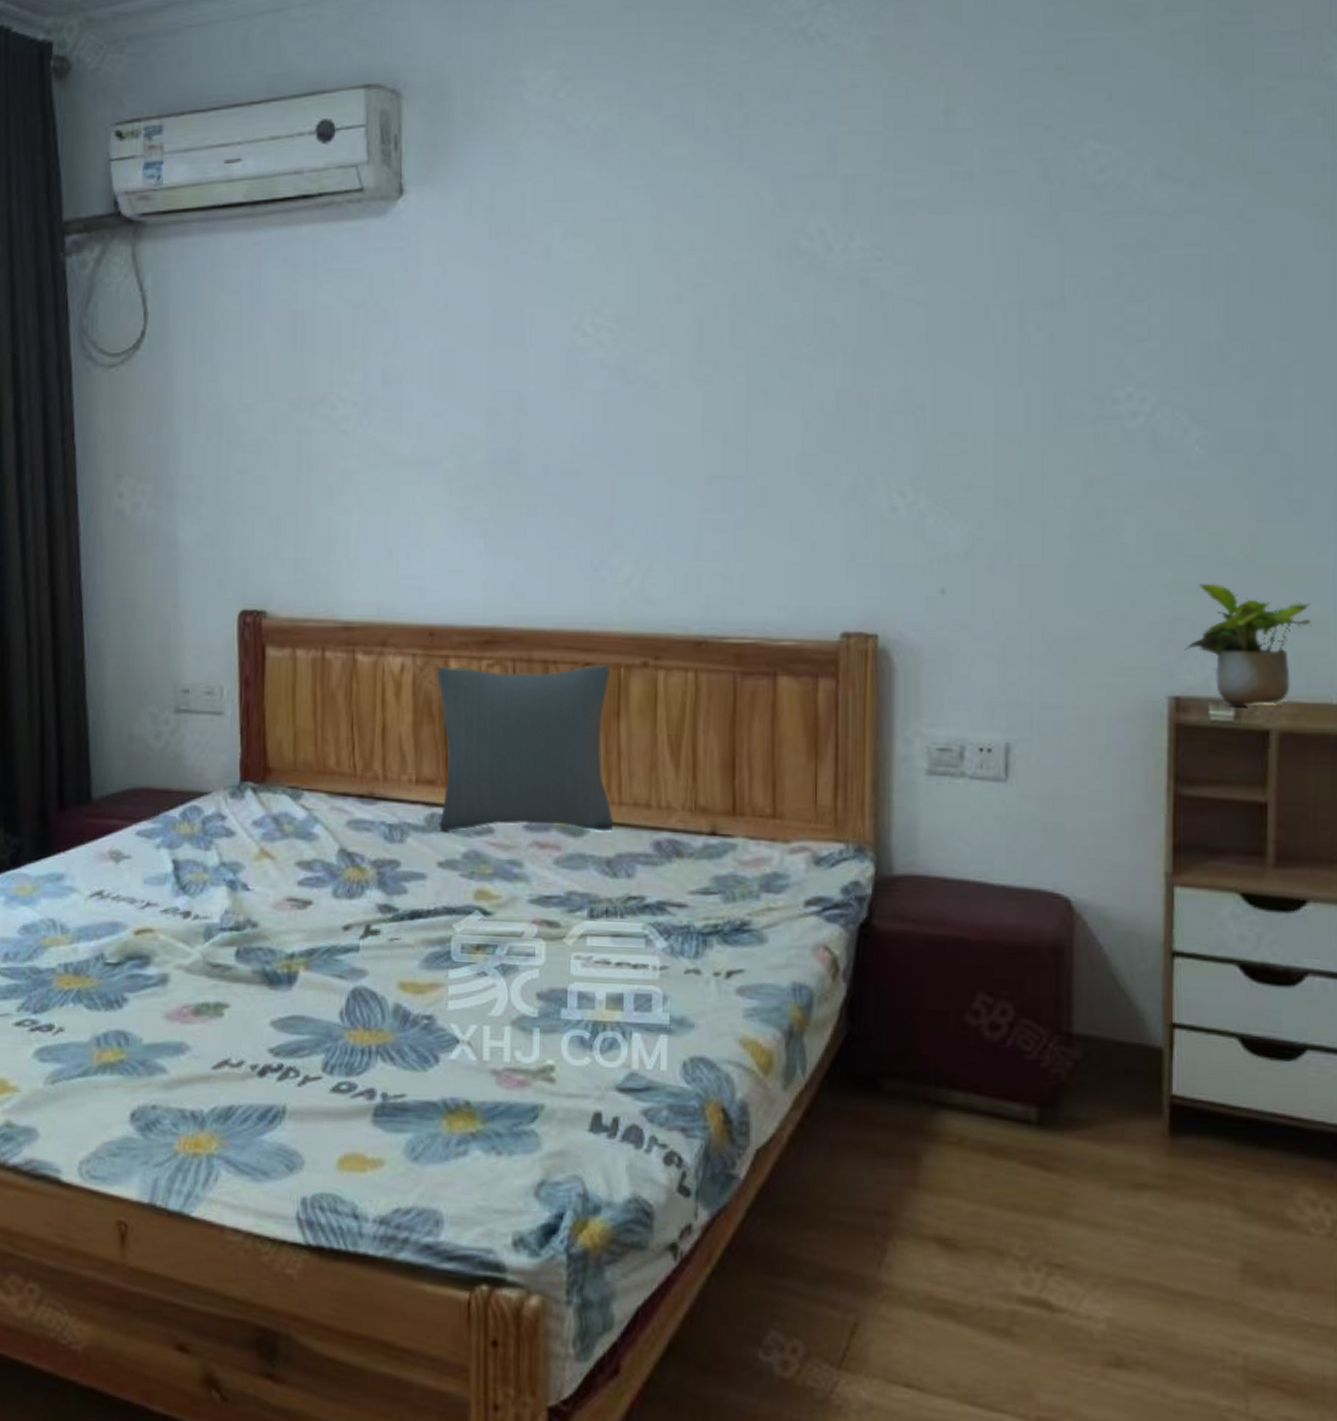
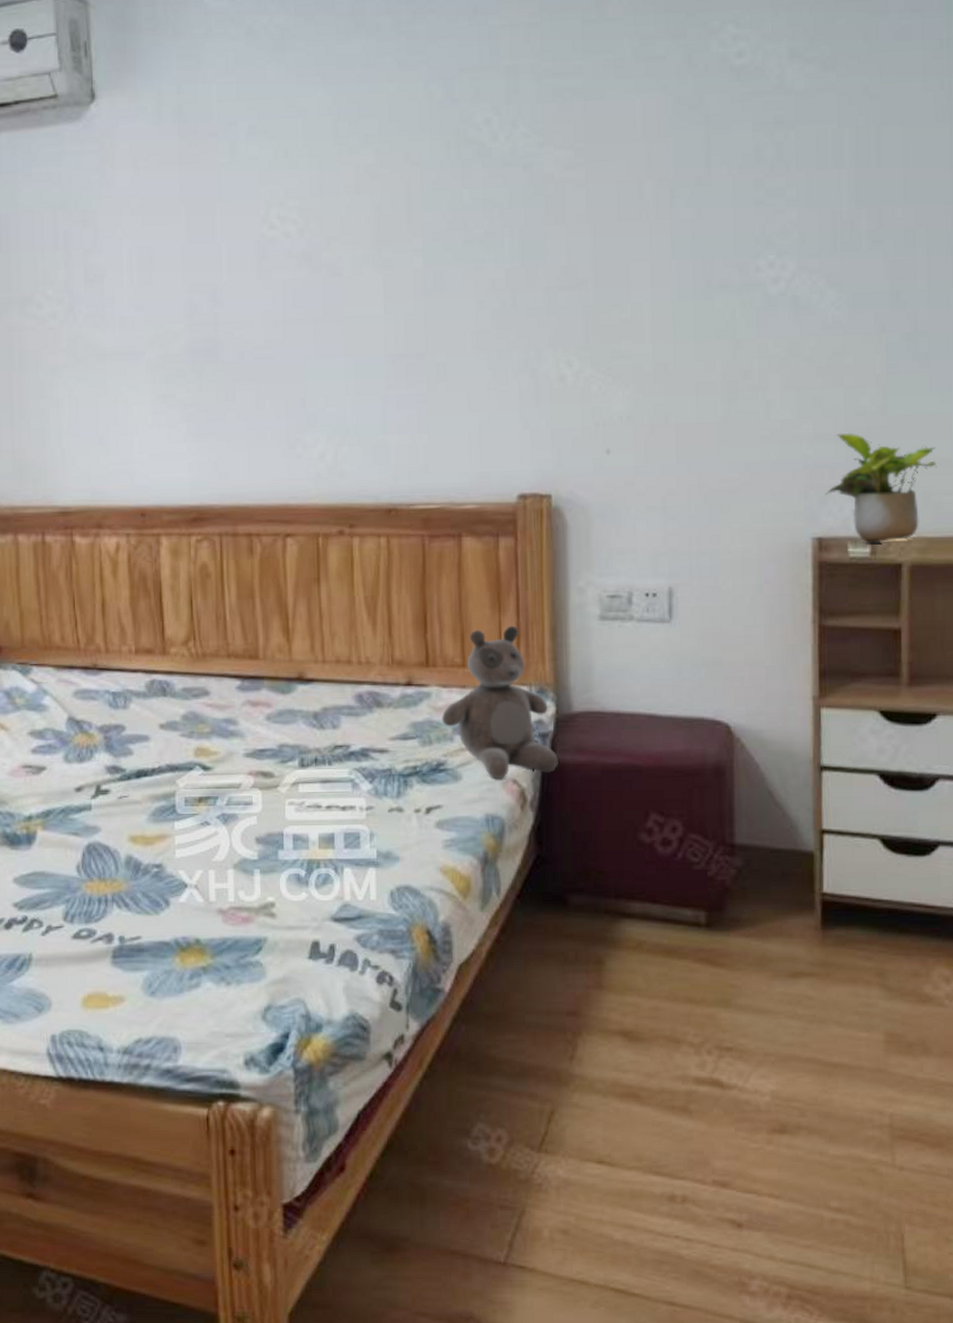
pillow: present [436,664,614,832] -> none [149,534,319,696]
stuffed animal: none [748,775,876,945] -> present [442,625,558,780]

